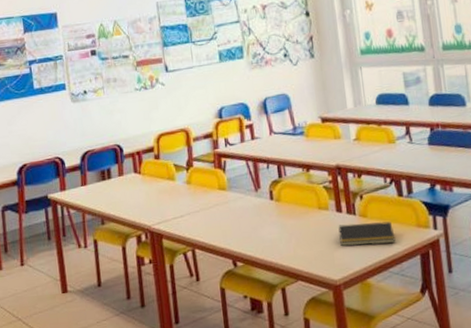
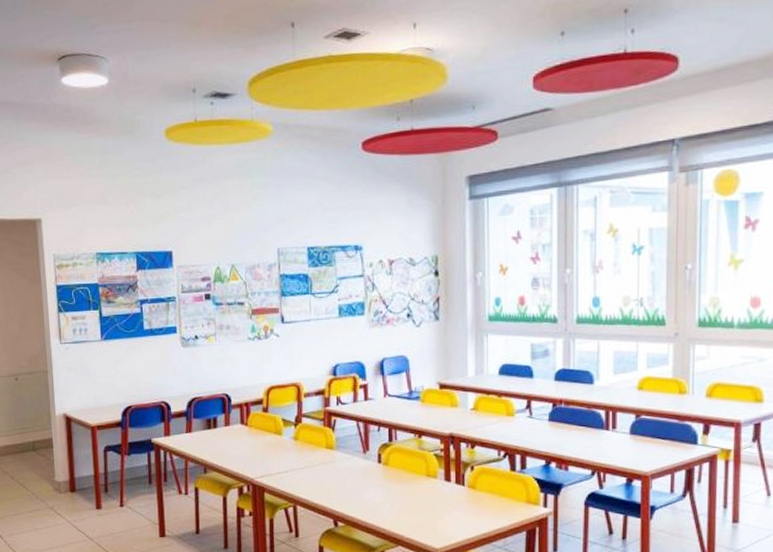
notepad: present [338,221,396,246] -> none [445,494,503,518]

